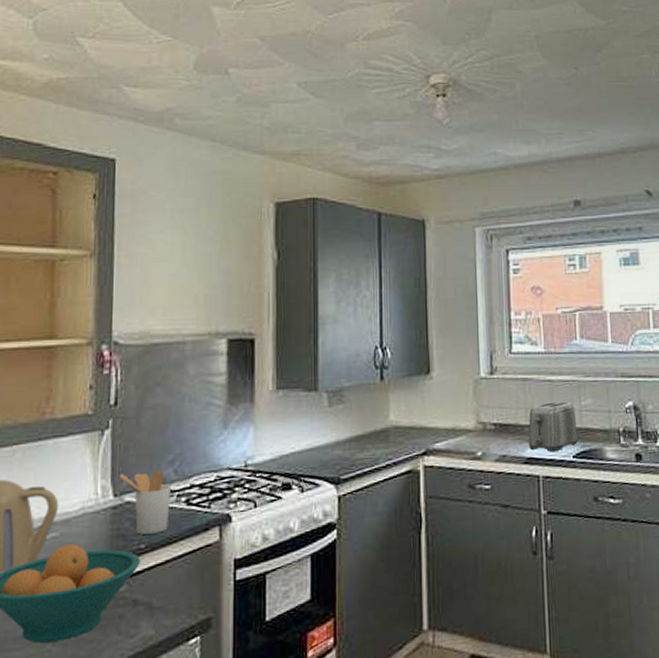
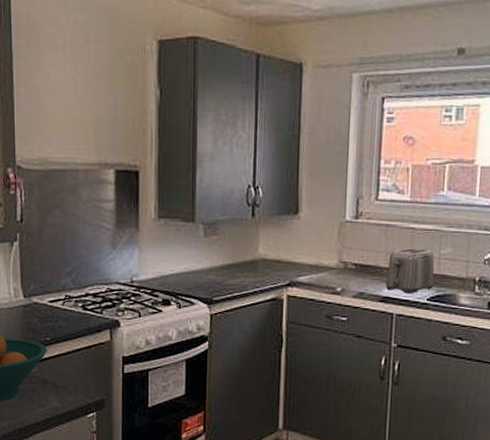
utensil holder: present [120,470,170,535] -> none [28,279,69,330]

